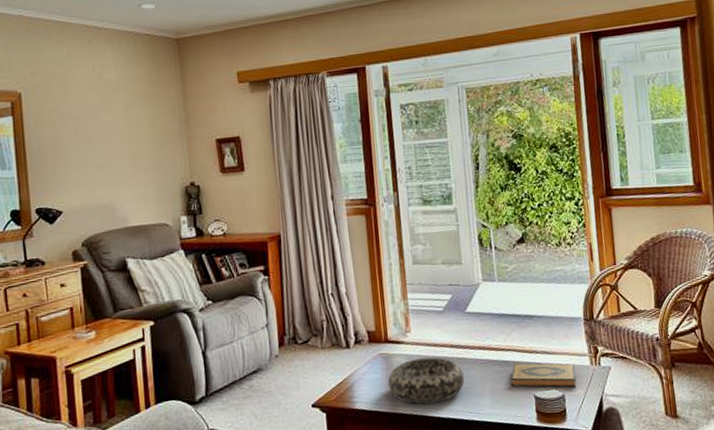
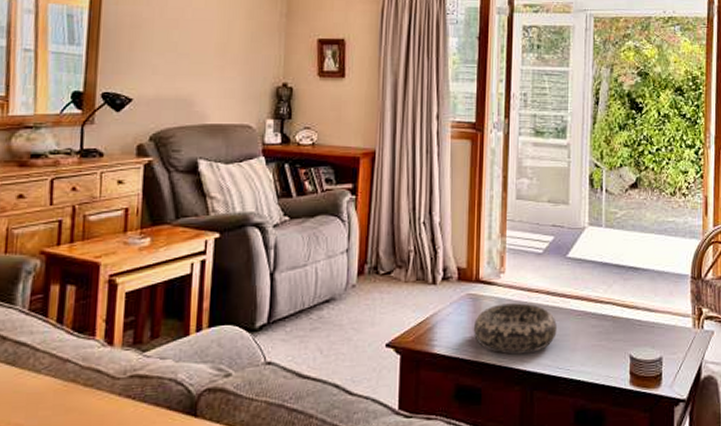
hardback book: present [511,363,577,388] -> none [606,319,676,350]

